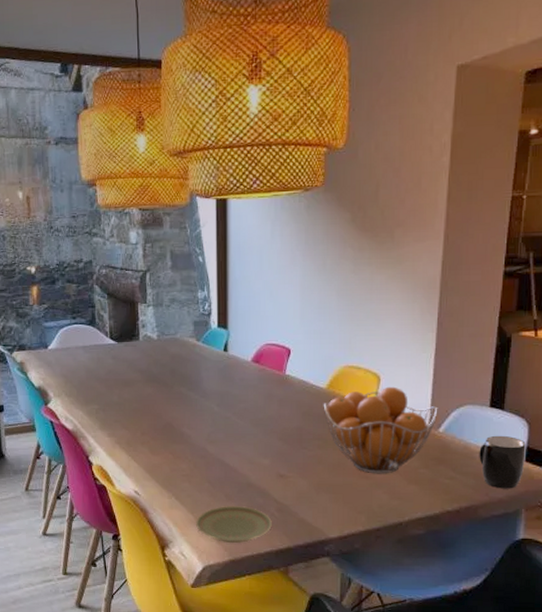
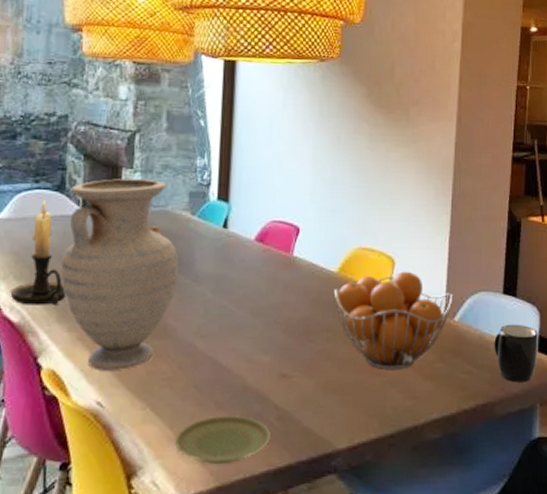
candle holder: none [64,333,105,416] -> present [10,200,66,305]
vase: none [98,312,189,467] -> present [60,179,179,371]

